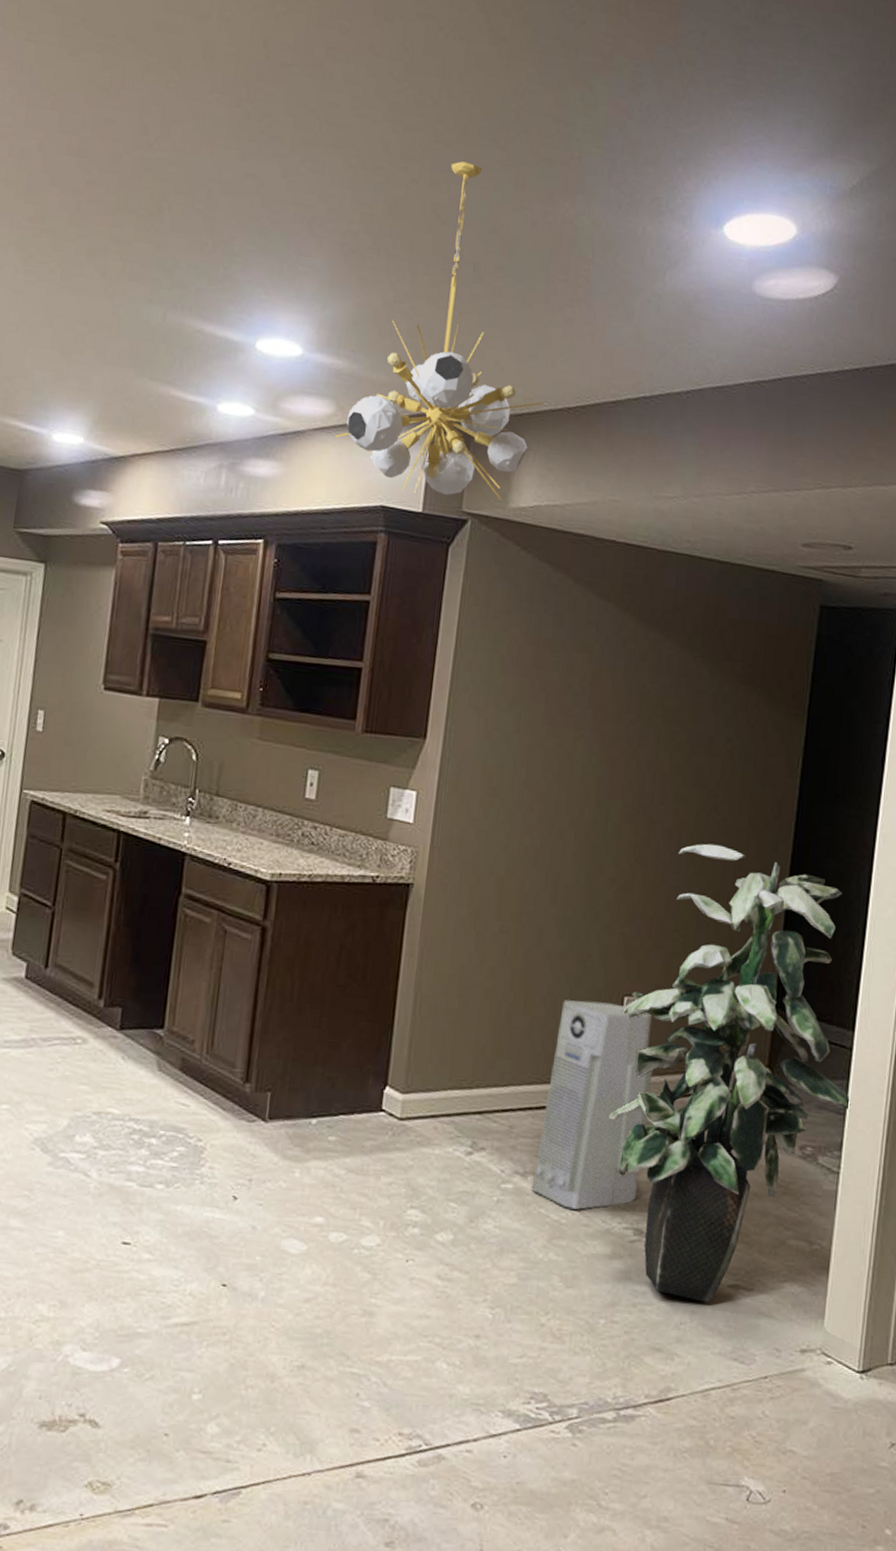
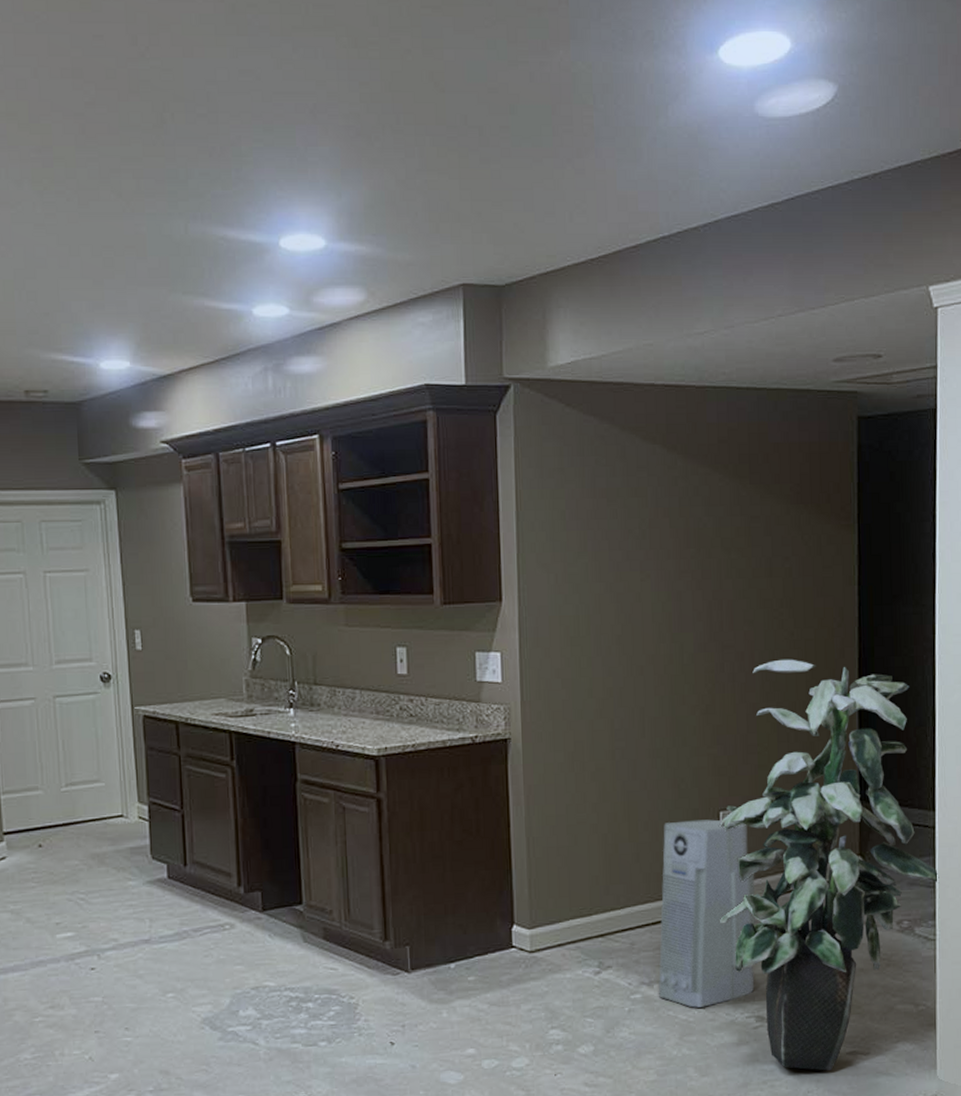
chandelier: present [335,161,543,501] -> none [371,24,566,367]

